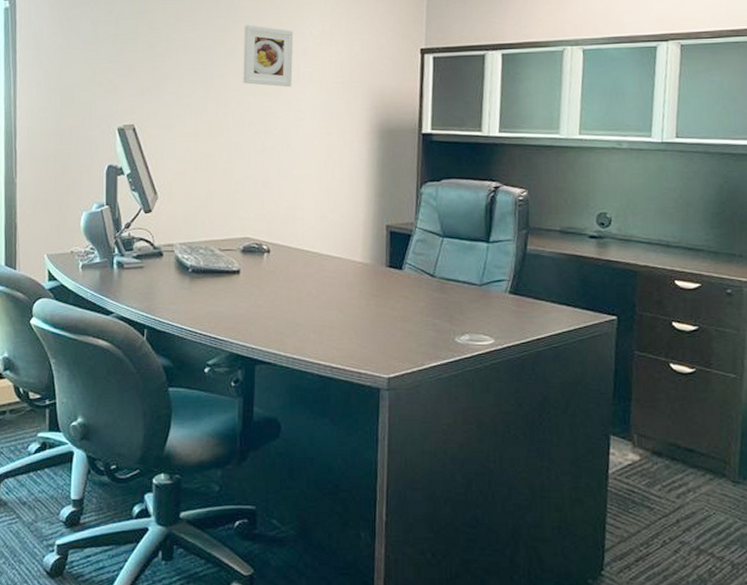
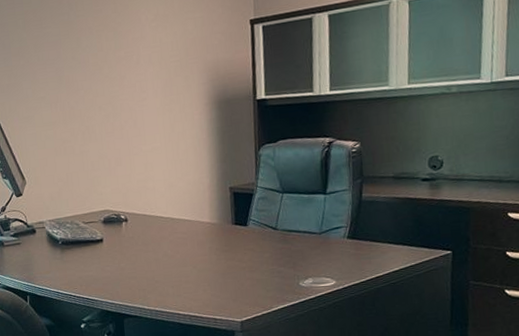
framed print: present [243,25,294,87] -> none [85,17,134,73]

